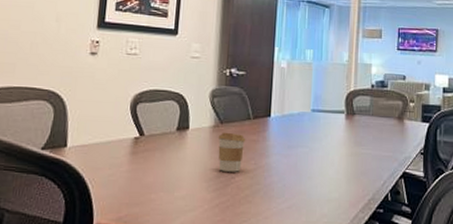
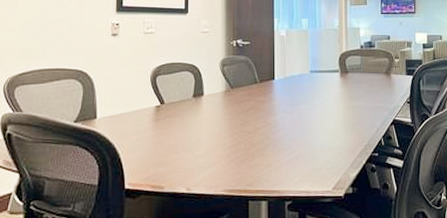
coffee cup: present [218,132,246,172] -> none [229,95,255,130]

